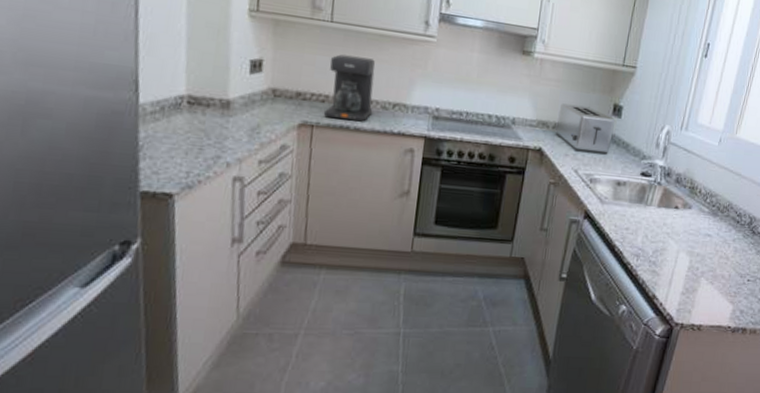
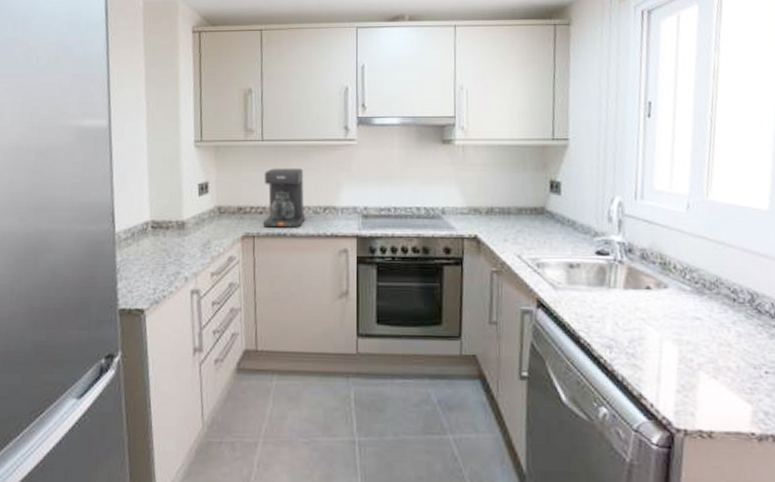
toaster: present [555,103,616,155] -> none [489,187,555,236]

